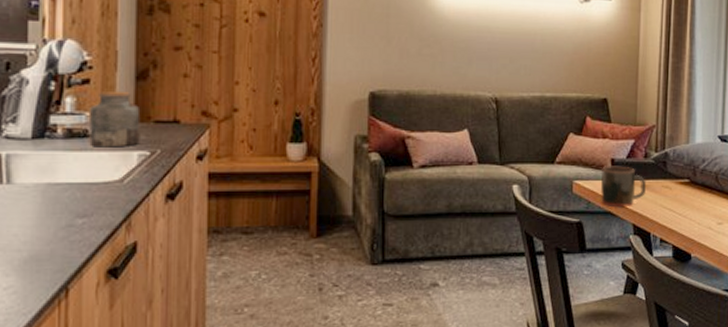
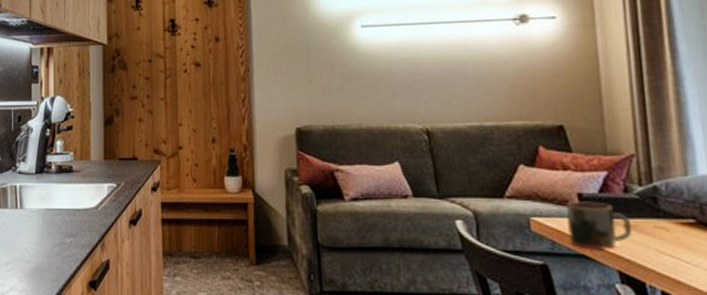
jar: present [89,92,141,148] -> none [73,135,109,181]

